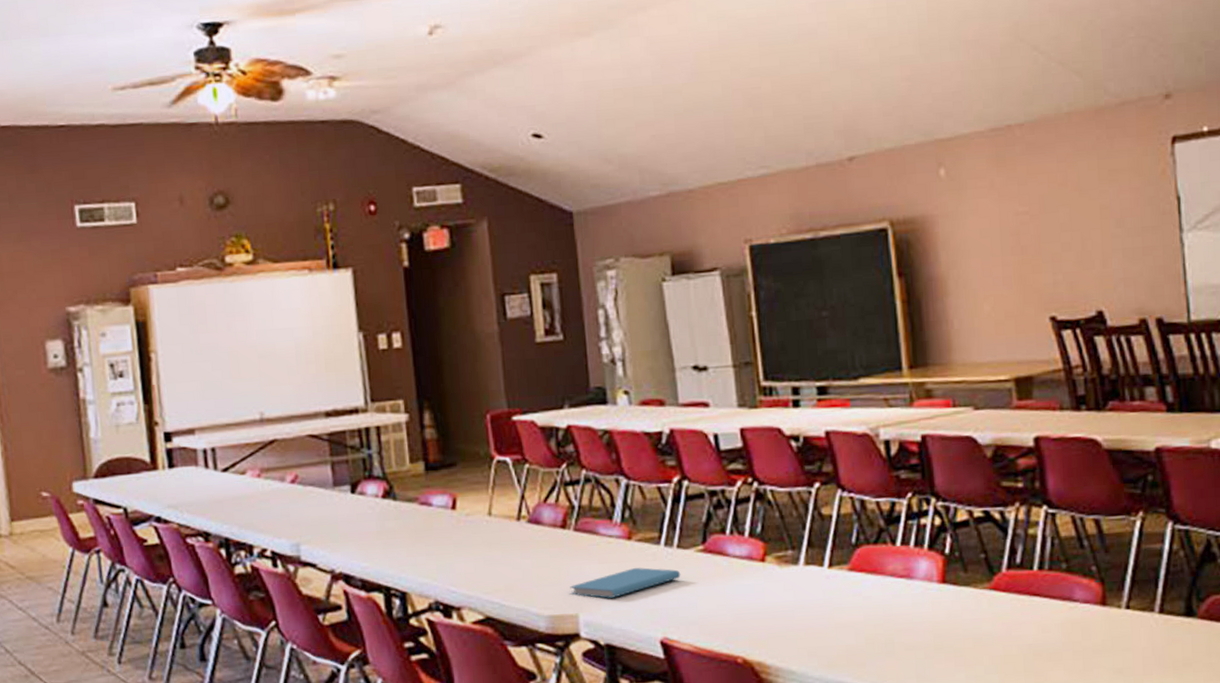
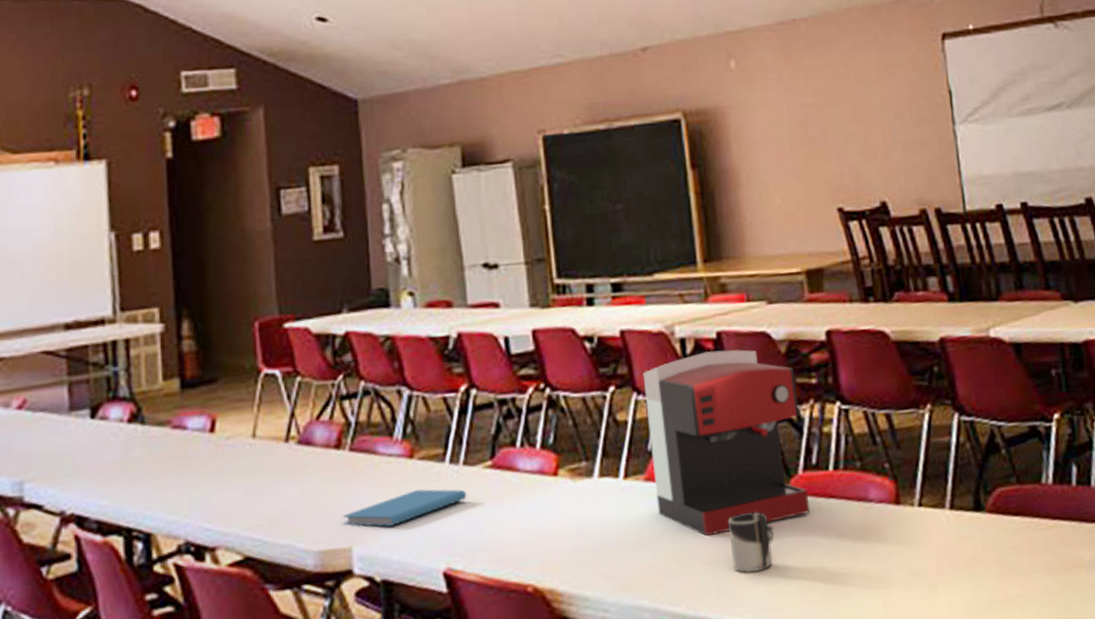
coffee maker: none [847,452,1013,623] -> present [643,349,810,536]
cup: none [930,605,977,660] -> present [728,512,775,573]

